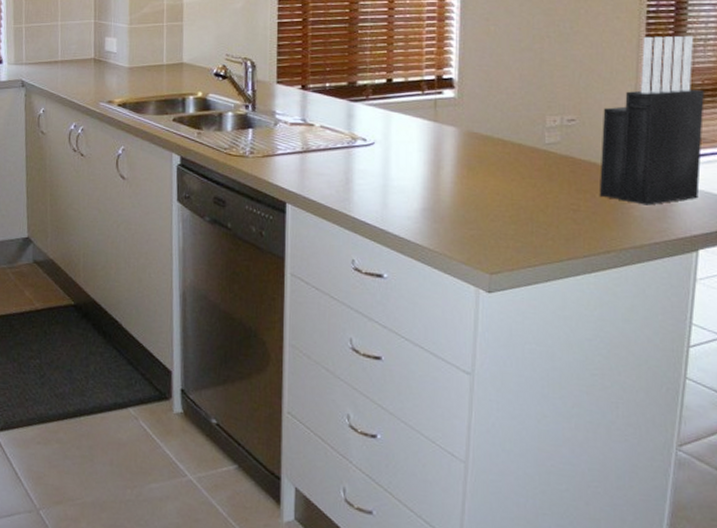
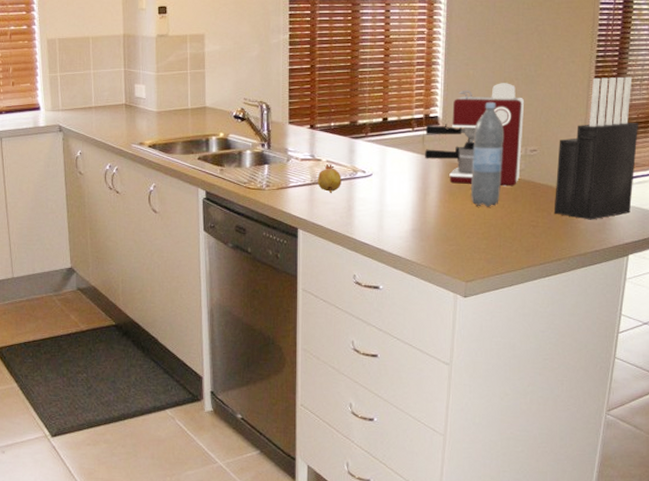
fruit: none [309,130,338,164] -> present [317,164,341,194]
coffee maker: none [436,41,559,162] -> present [424,83,525,187]
water bottle: none [493,63,534,186] -> present [470,102,504,207]

